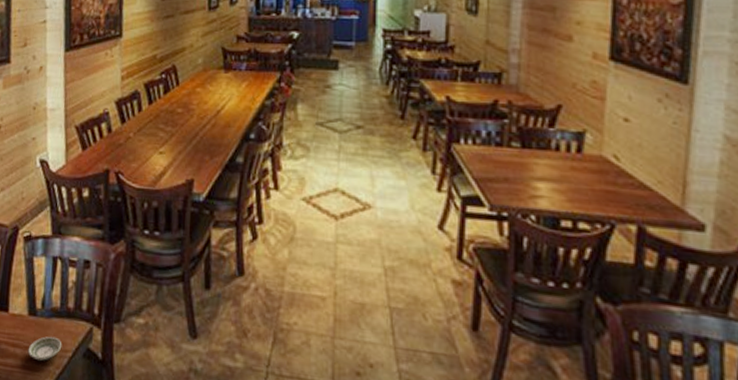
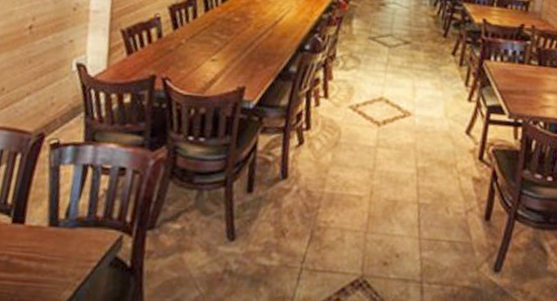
saucer: present [27,336,62,361] -> none [44,247,87,273]

